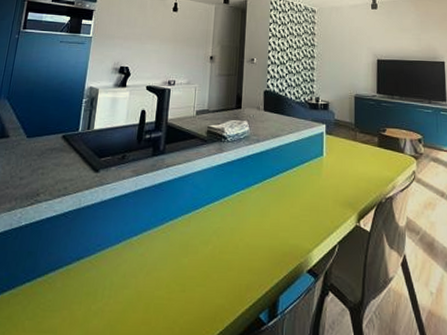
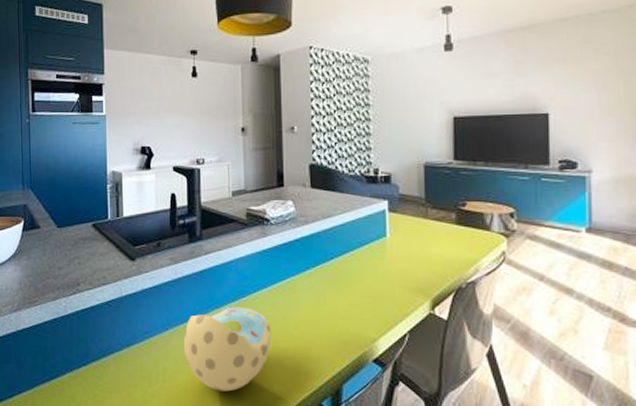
bowl: none [133,218,219,307] -> present [183,306,272,392]

